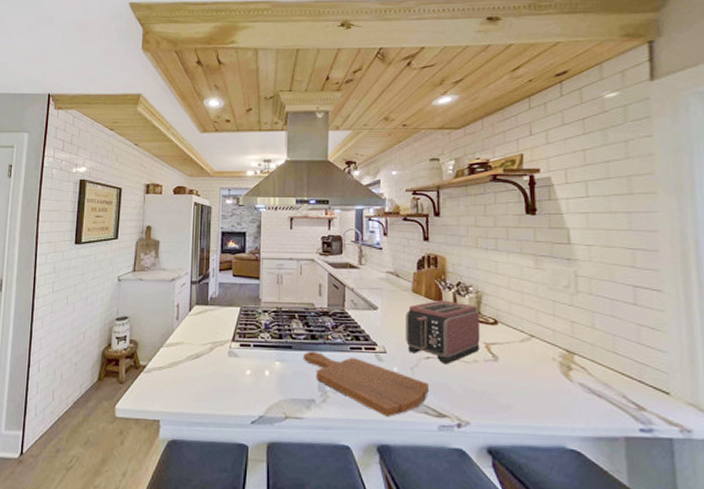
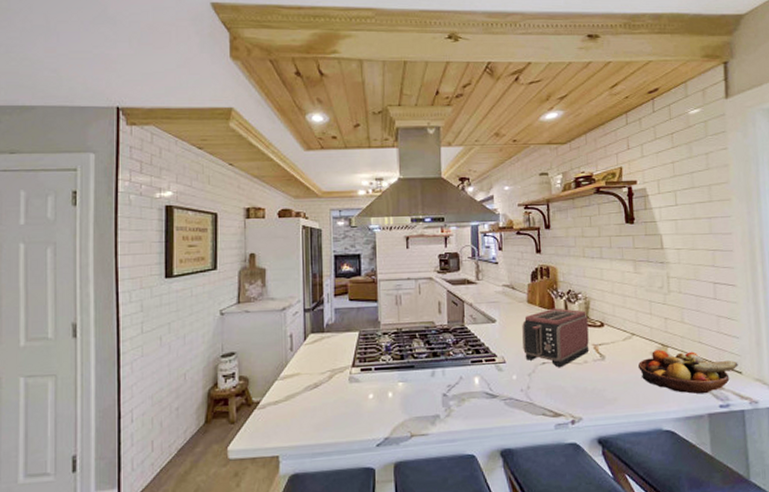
cutting board: present [303,351,429,417] -> none [426,368,545,422]
fruit bowl: none [538,356,665,413] -> present [638,349,738,394]

